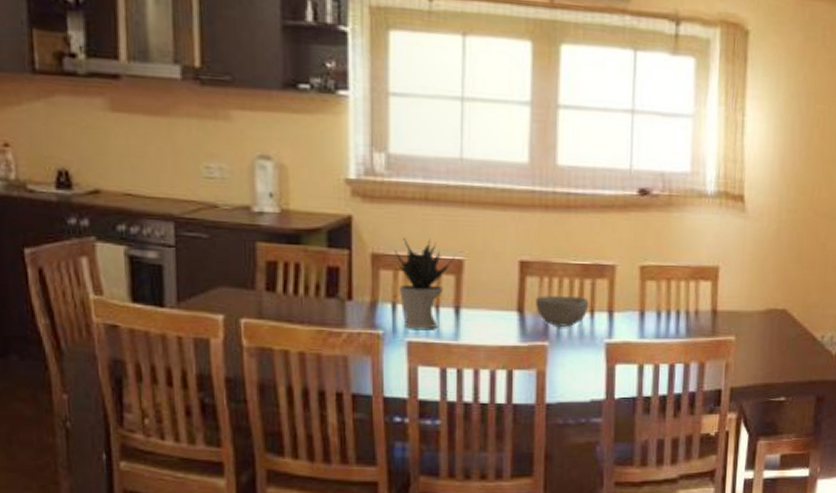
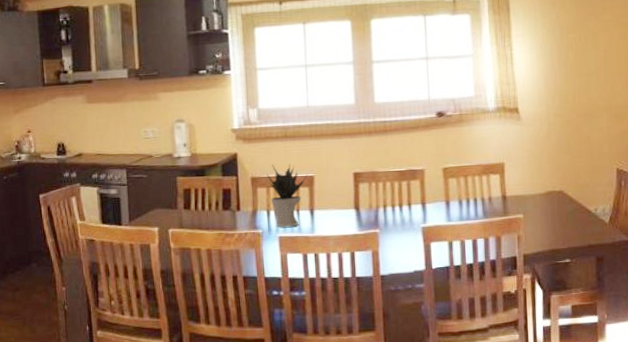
bowl: present [536,294,589,328] -> none [367,194,407,219]

